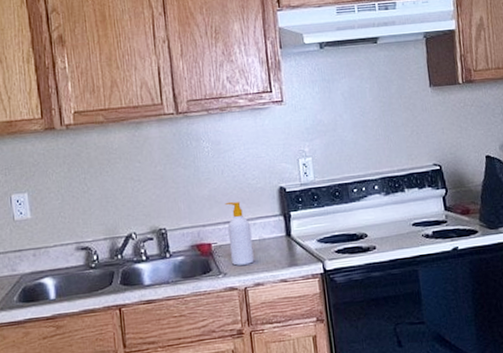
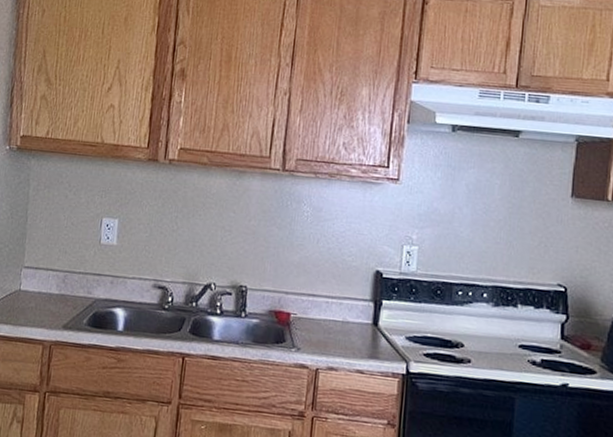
soap bottle: present [225,201,254,266] -> none [307,273,337,345]

